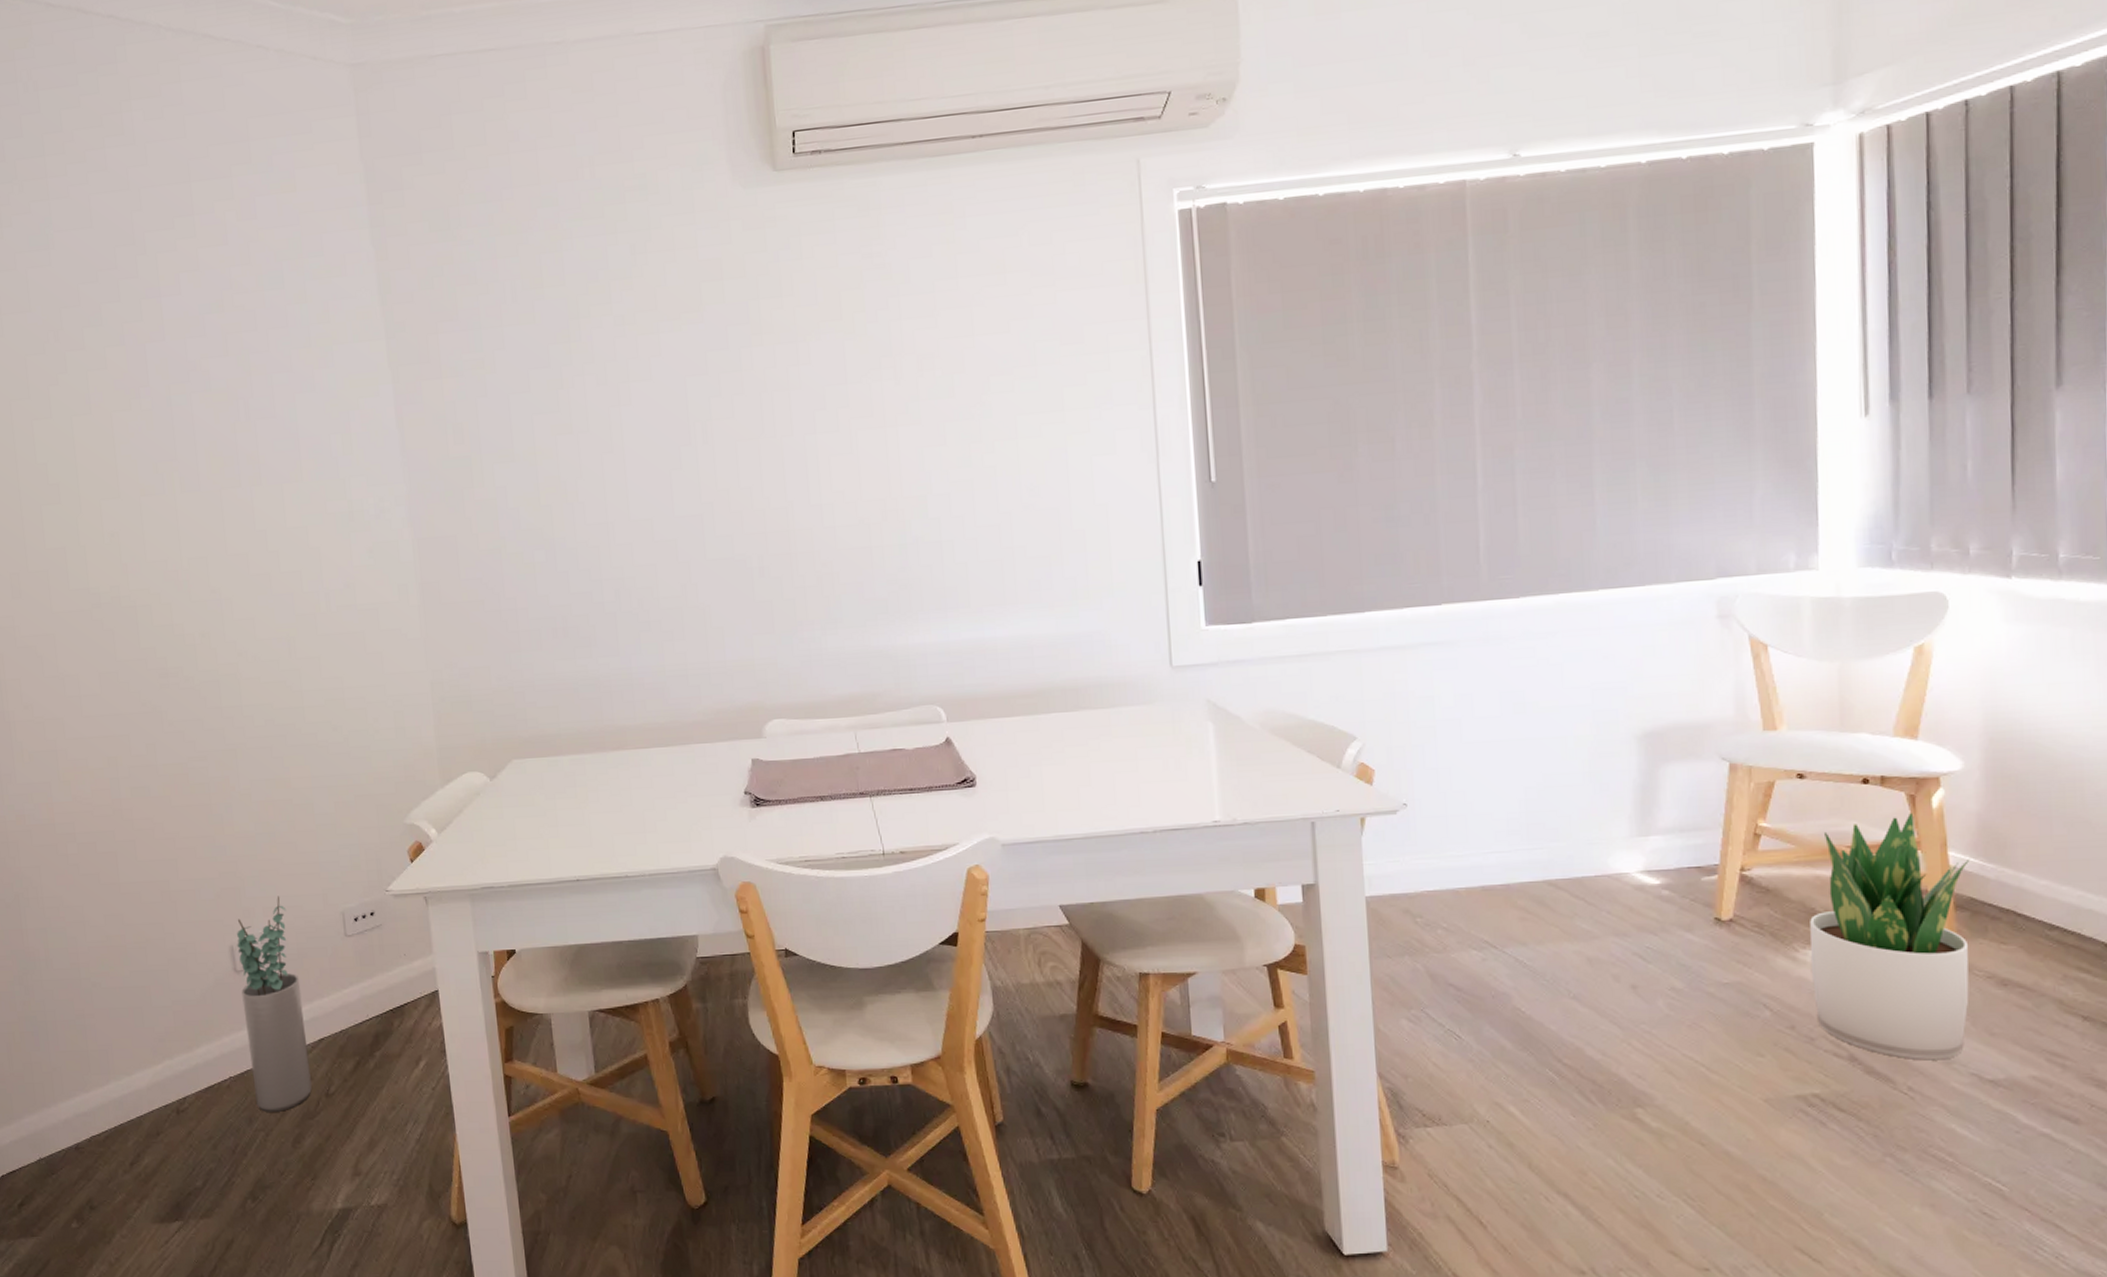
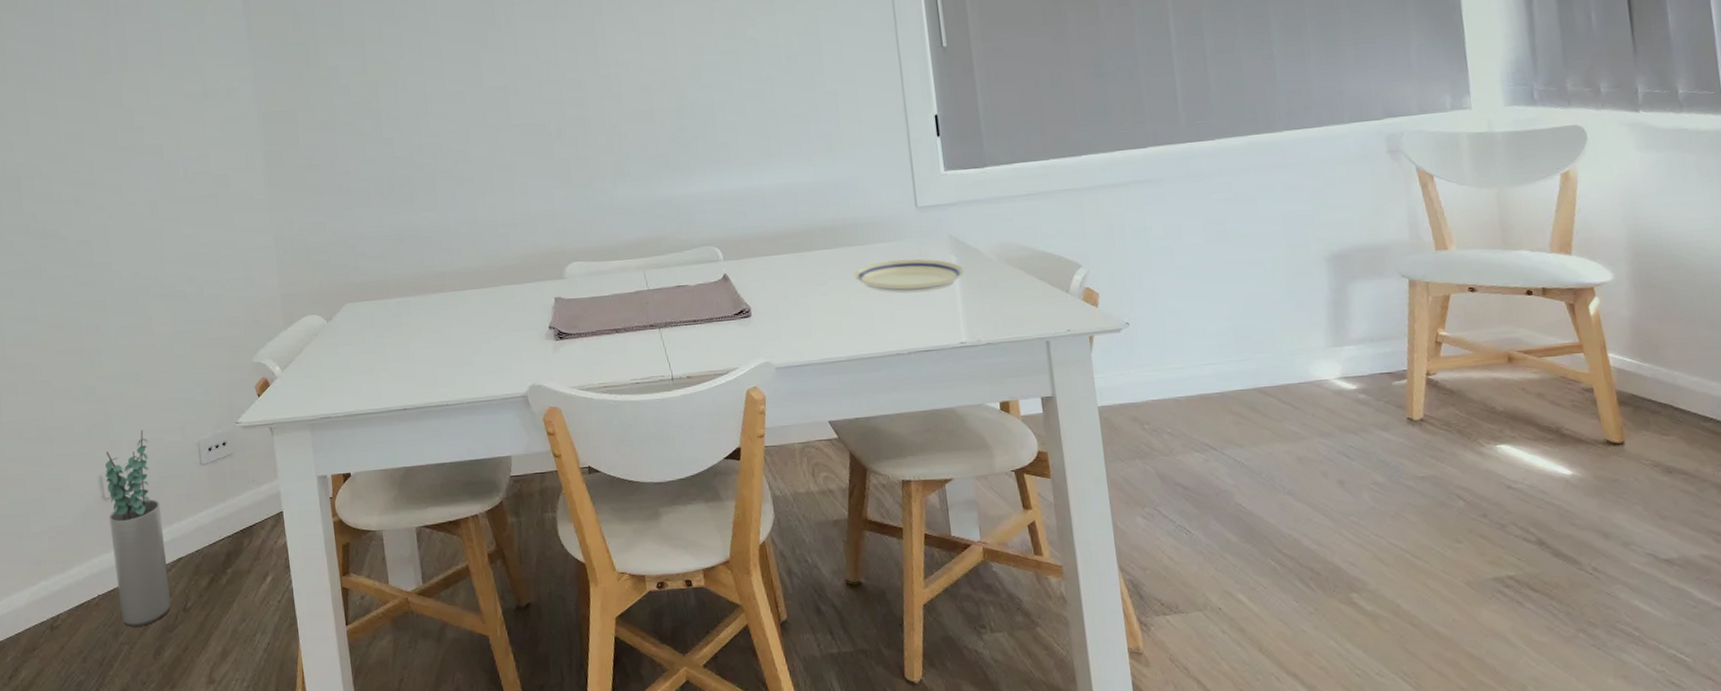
plate: none [1095,725,1223,764] -> present [854,259,965,294]
planter: present [1809,813,1971,1061] -> none [1491,320,1640,543]

